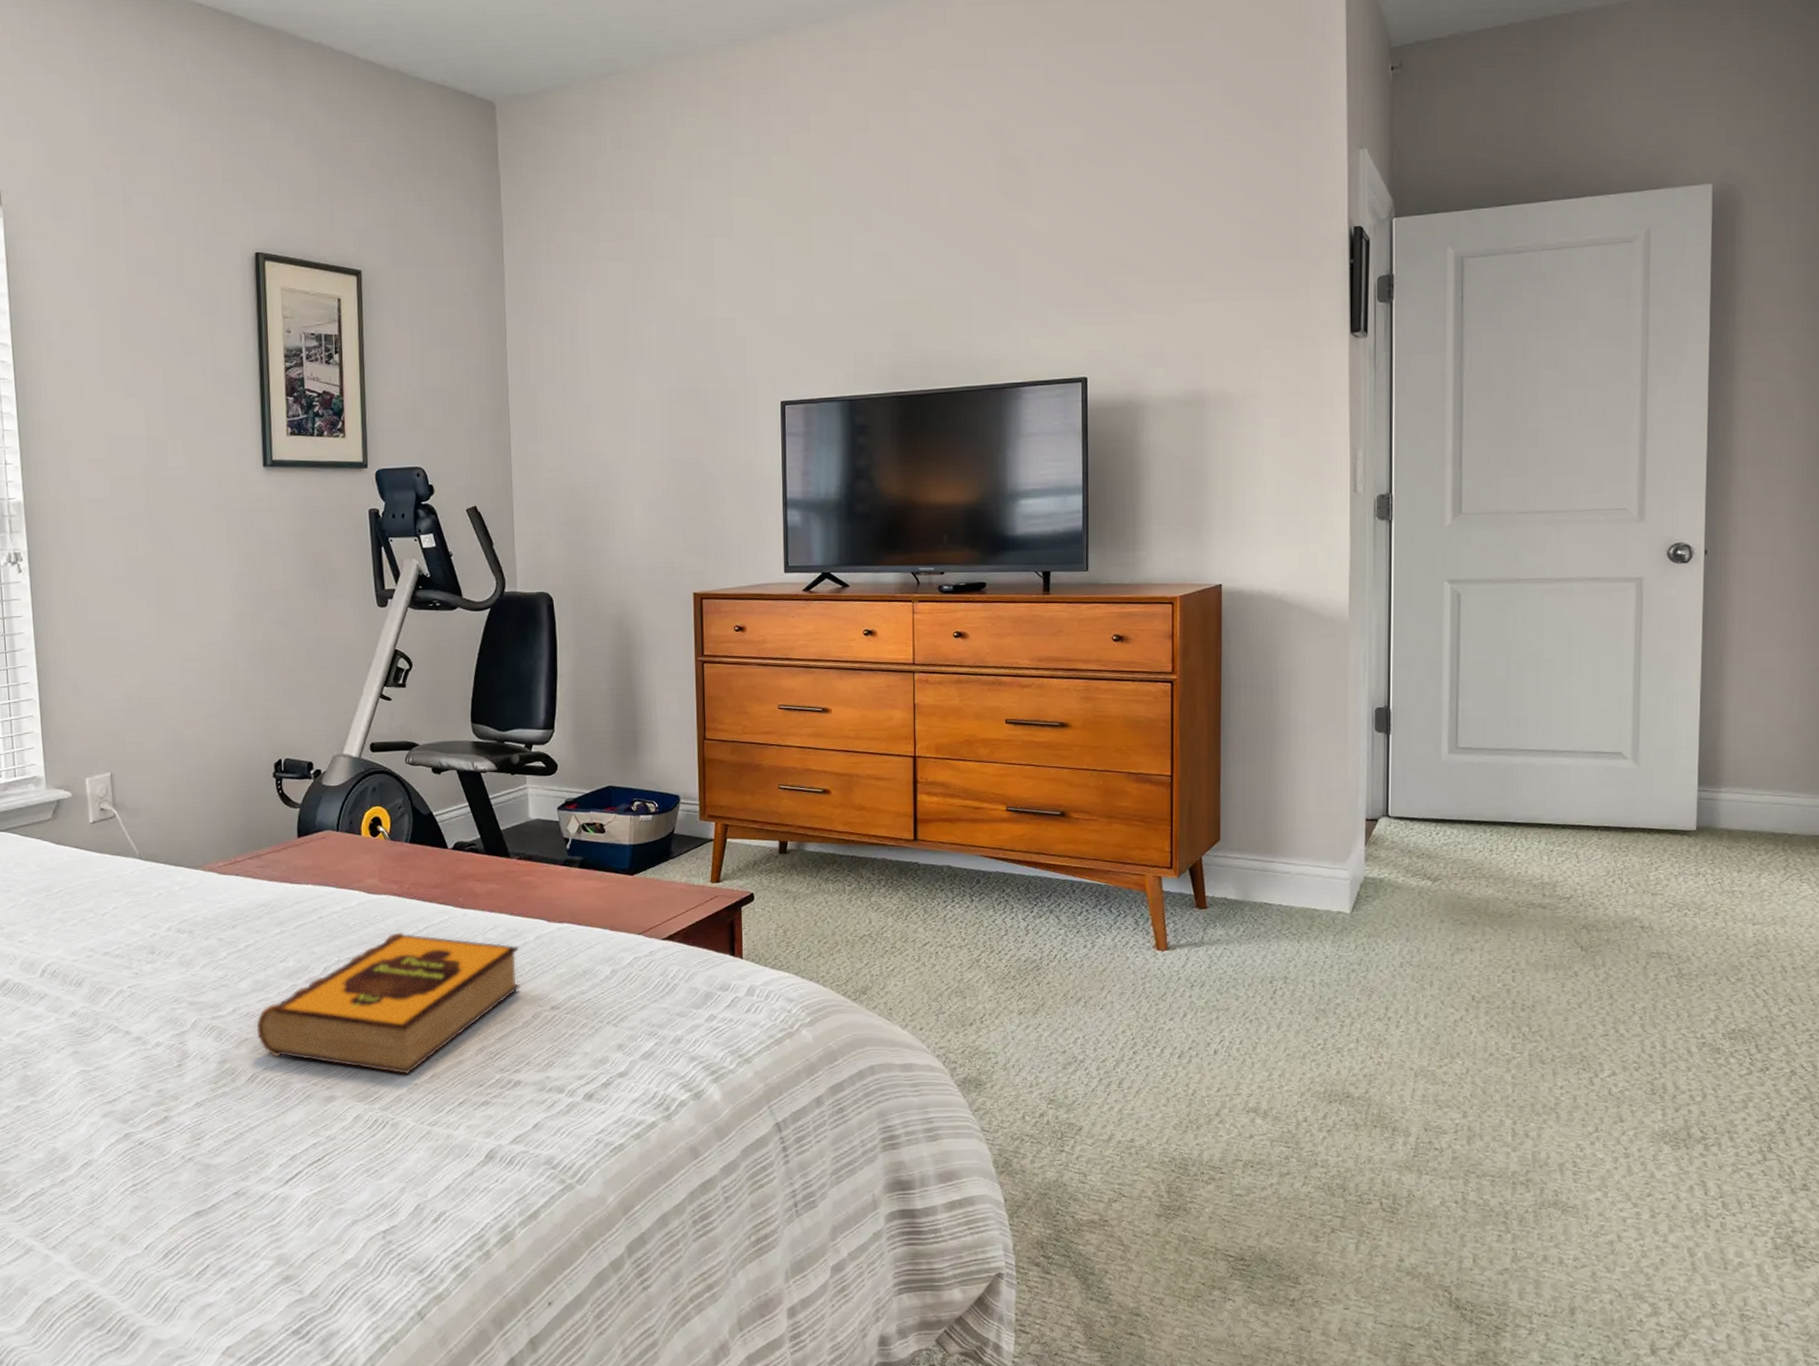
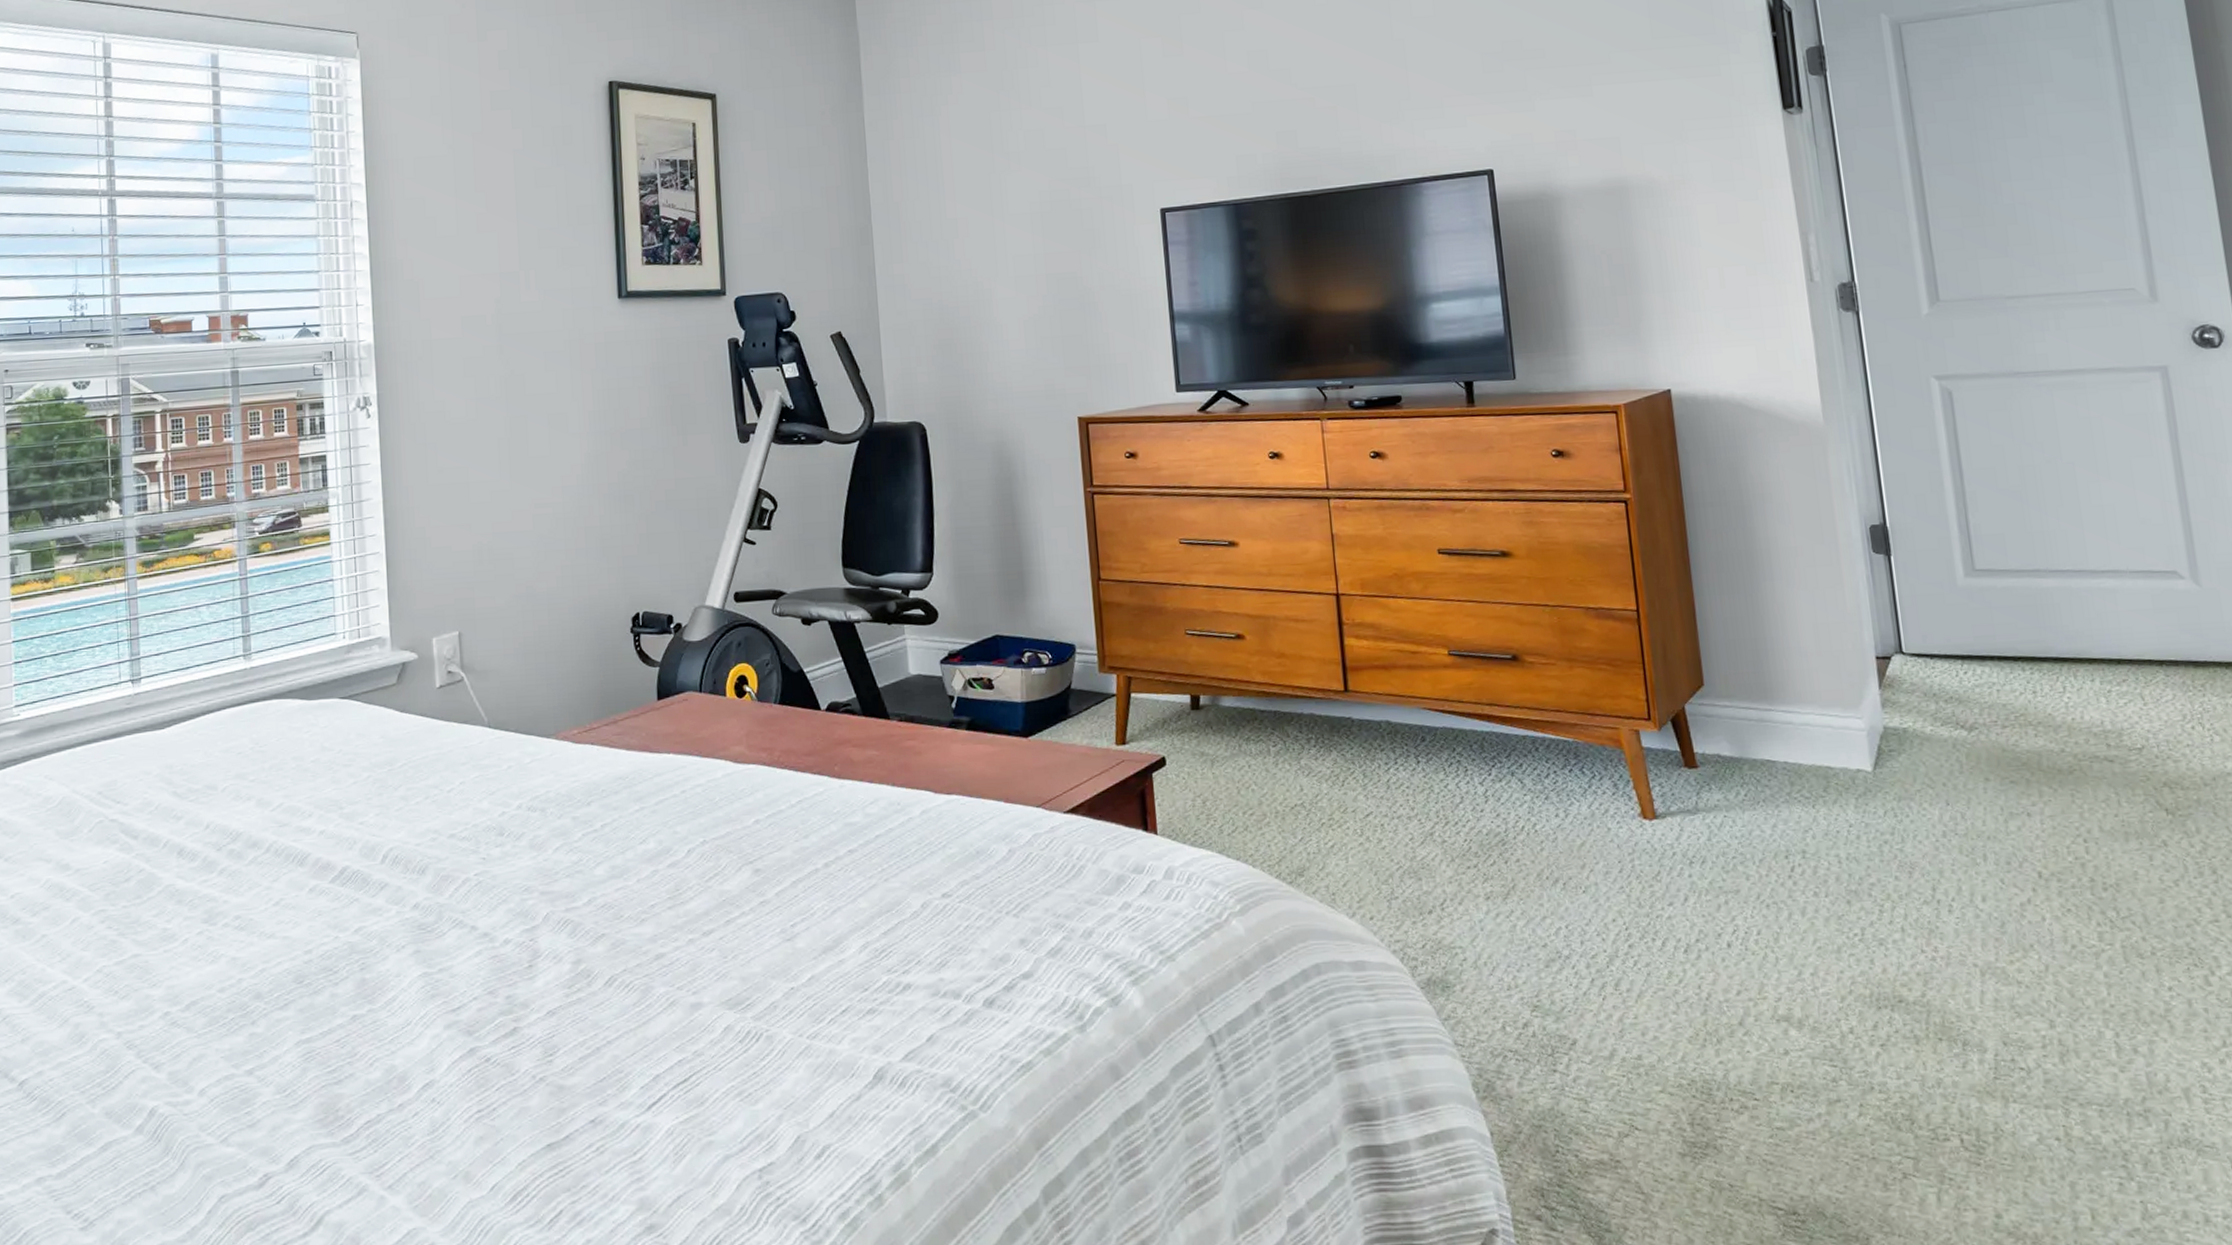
hardback book: present [256,932,521,1074] -> none [614,807,908,976]

